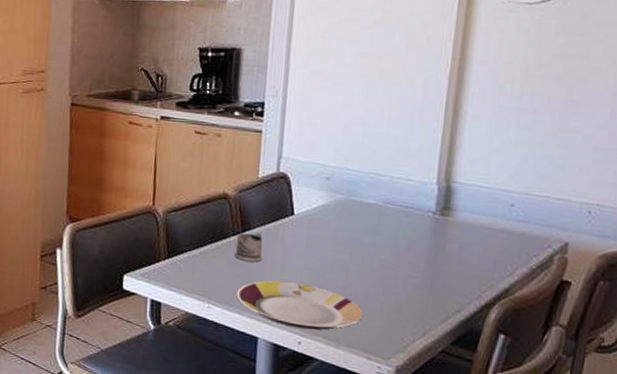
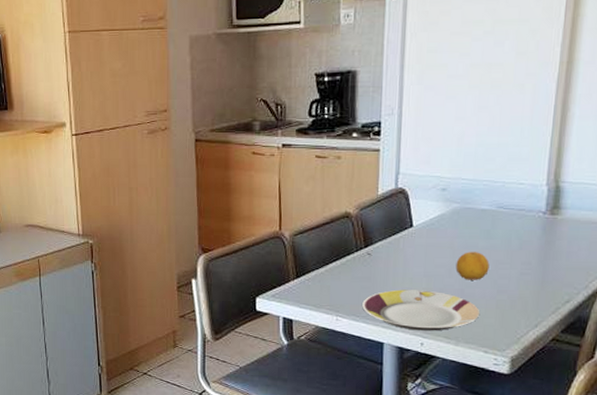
tea glass holder: present [235,232,263,263] -> none [359,246,385,274]
fruit: none [338,247,375,279] -> present [455,252,490,280]

